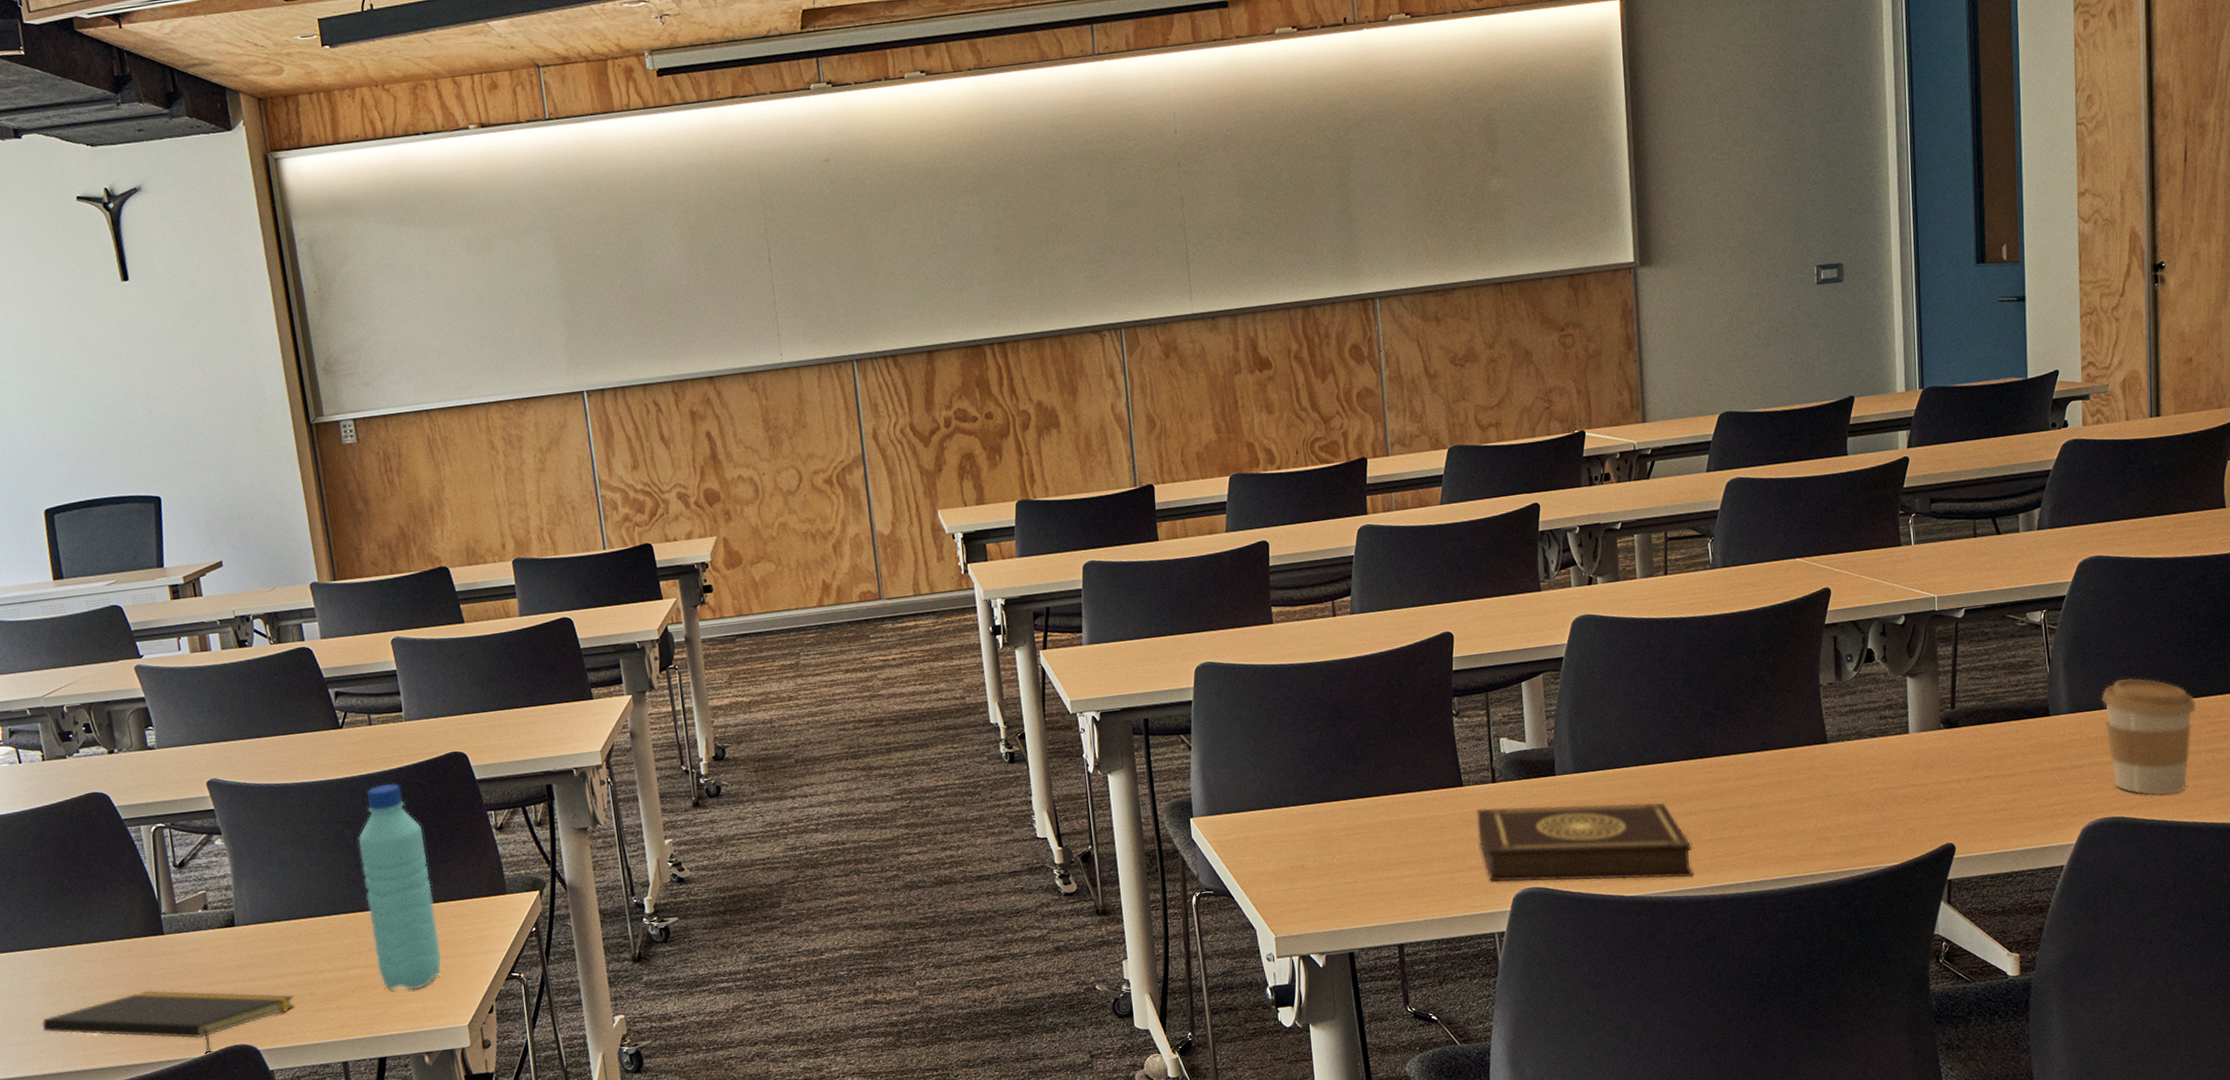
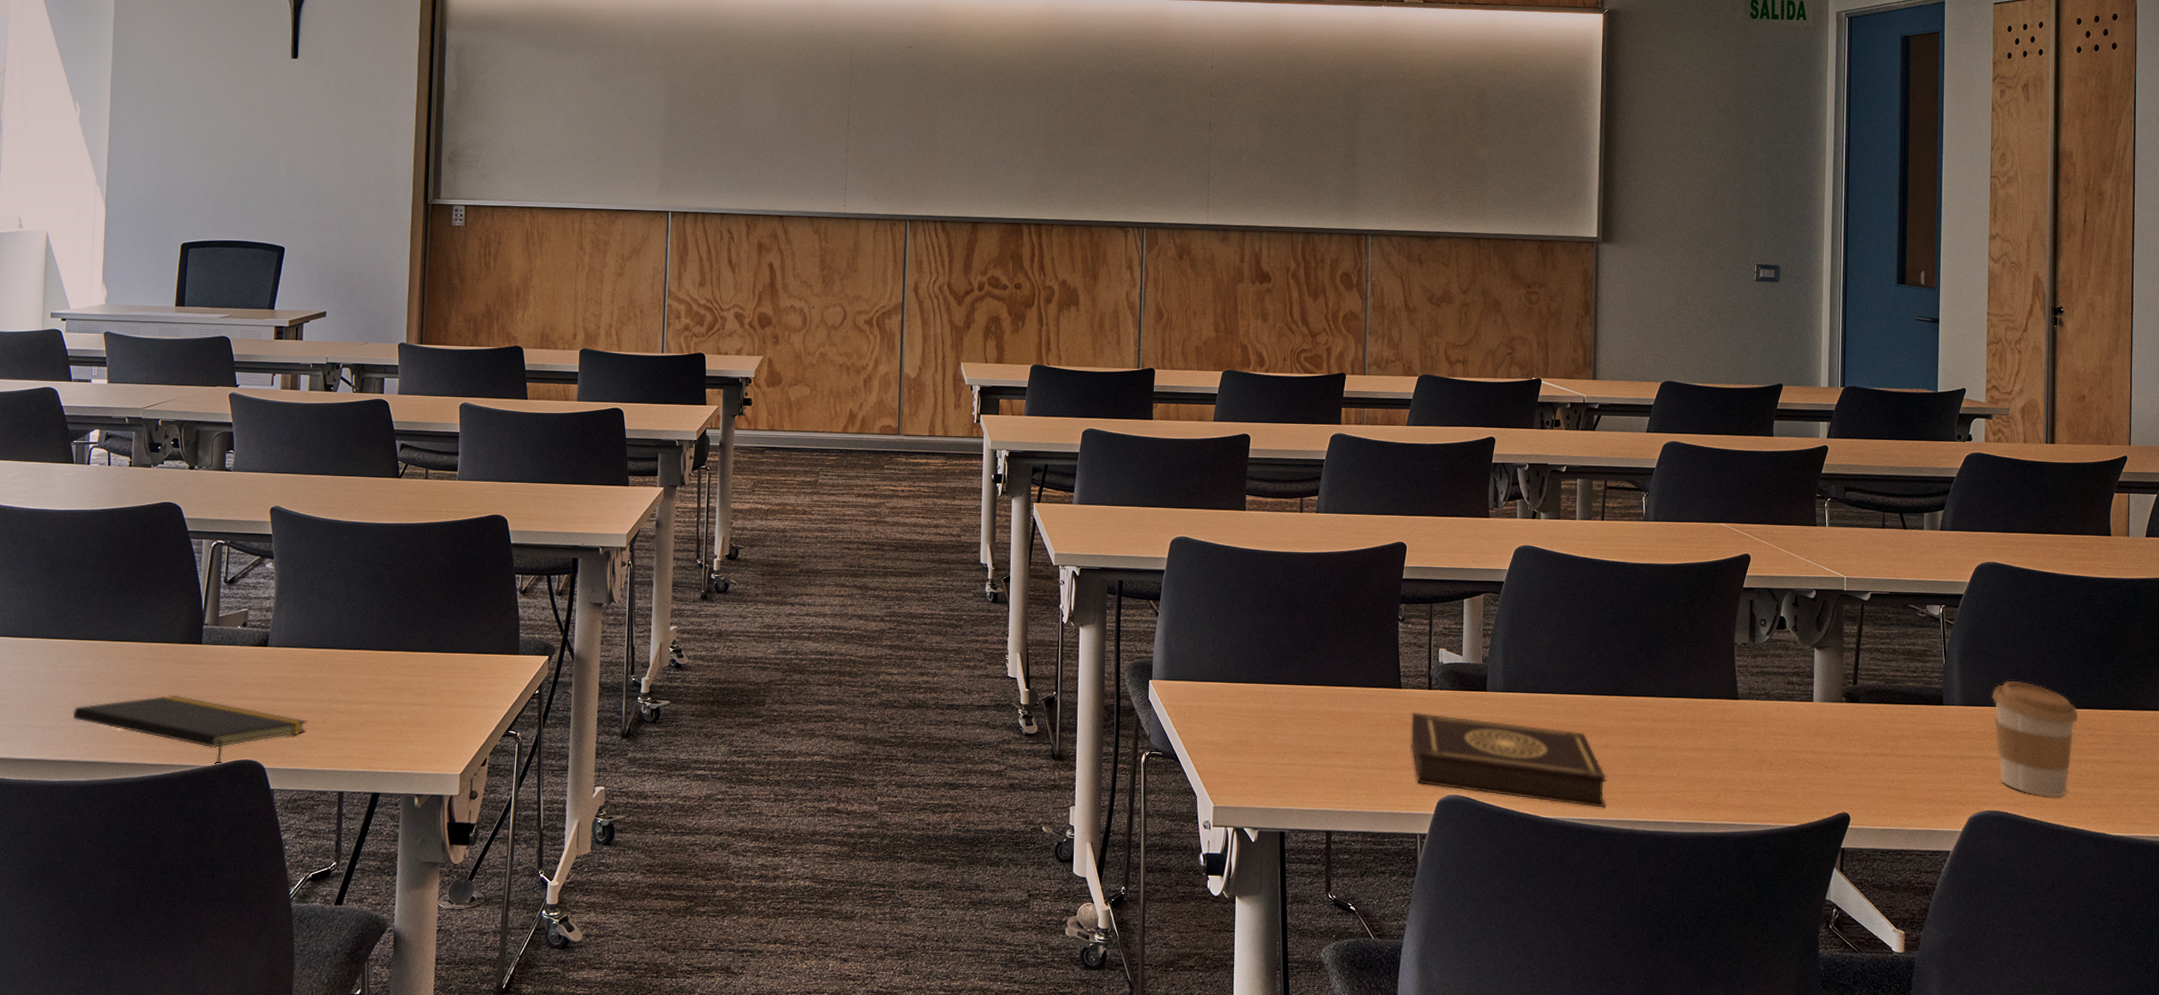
water bottle: present [358,783,442,991] -> none [388,534,455,733]

